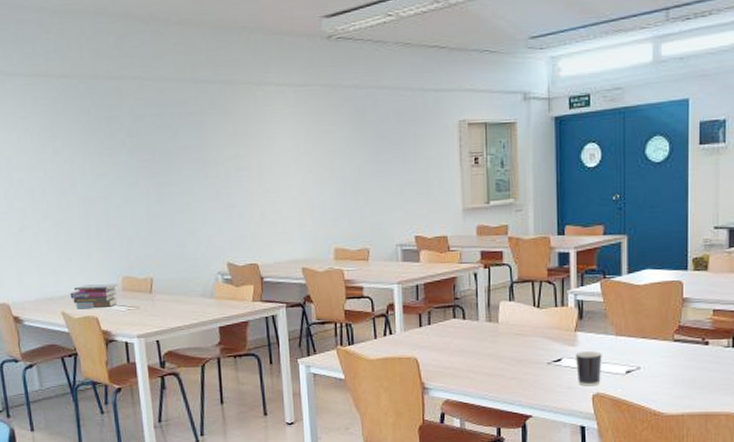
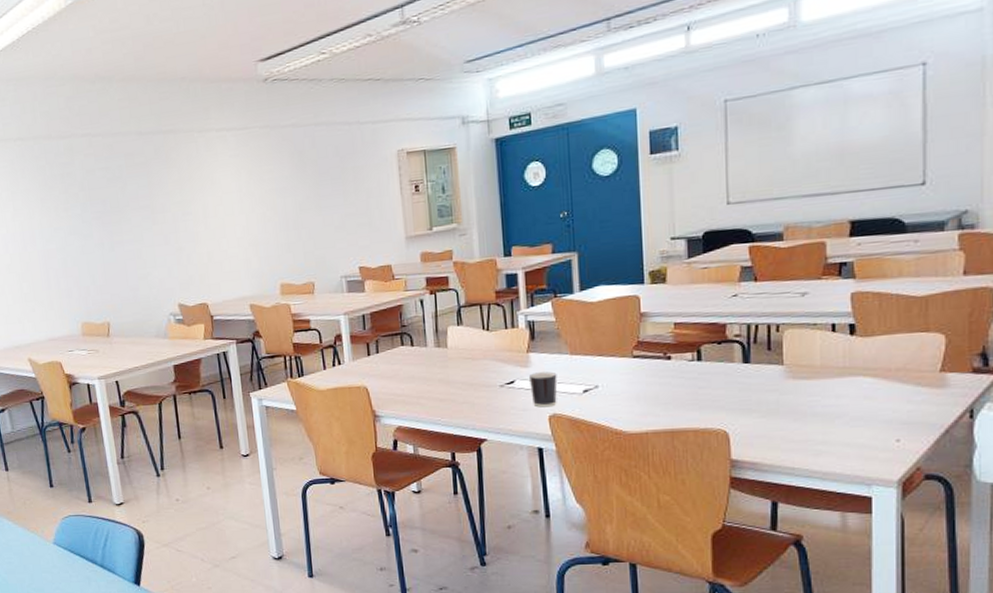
books: present [70,284,118,309] -> none [35,330,78,356]

